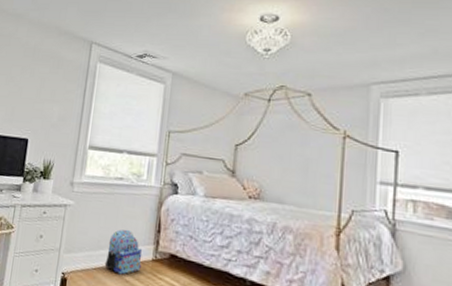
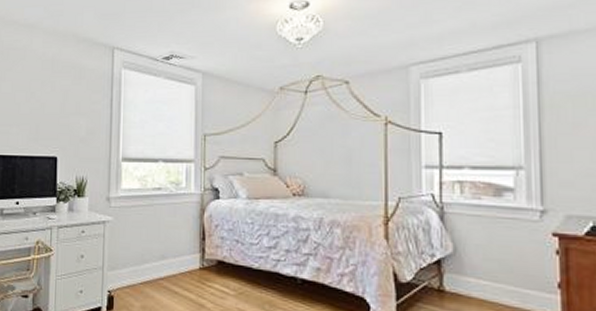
backpack: present [104,229,142,275] -> none [151,240,189,287]

